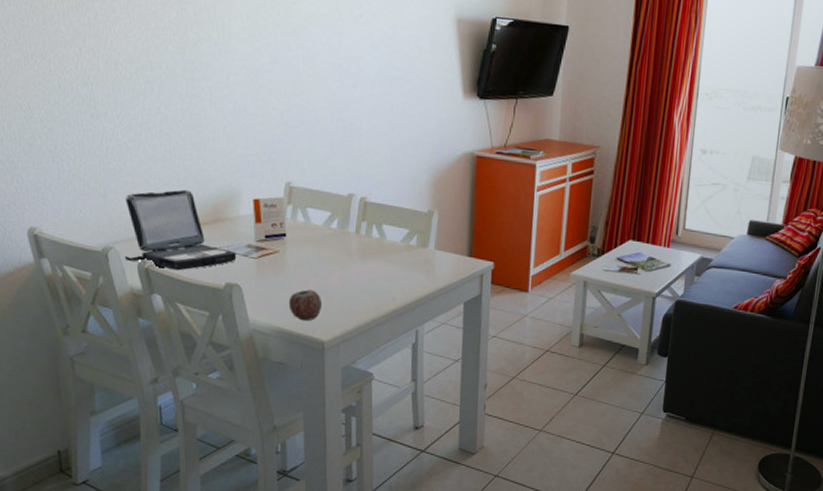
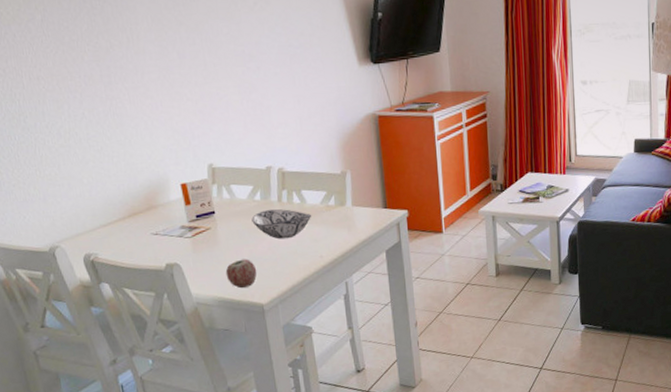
laptop: present [124,189,237,271] -> none [63,184,173,259]
decorative bowl: none [324,240,390,275] -> present [252,208,312,239]

